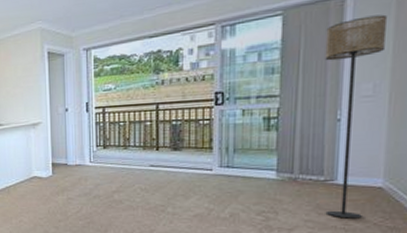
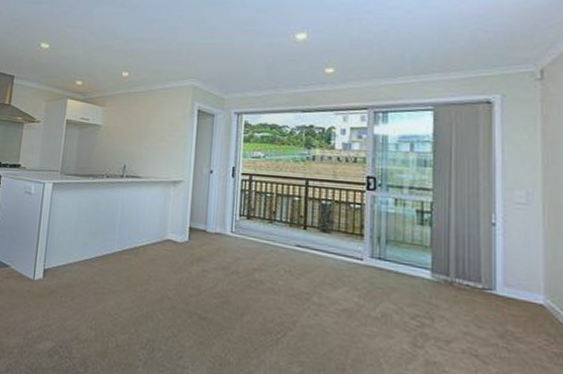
floor lamp: present [325,14,387,219] -> none [476,124,534,339]

